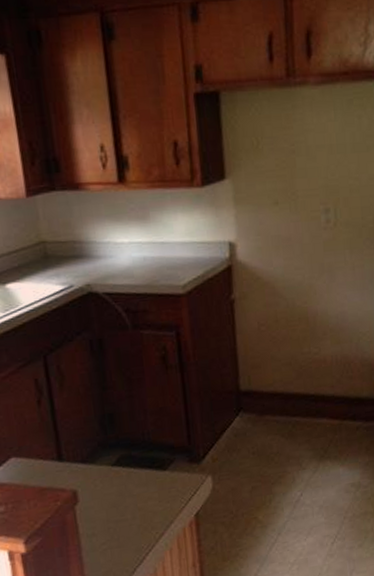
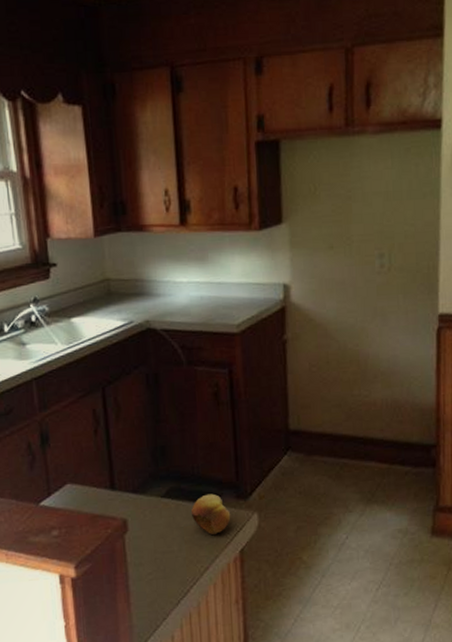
fruit: none [143,459,185,501] -> present [190,493,231,535]

